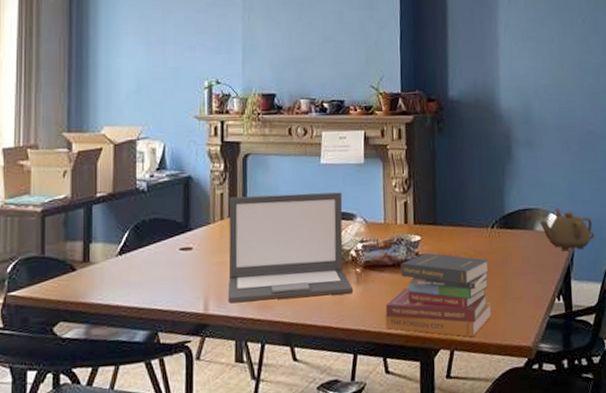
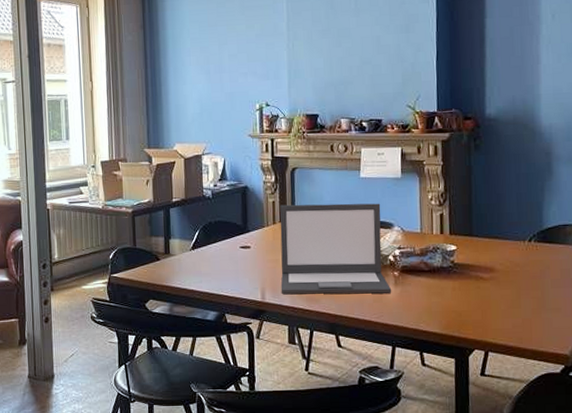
books: present [385,253,492,338] -> none [421,262,528,342]

